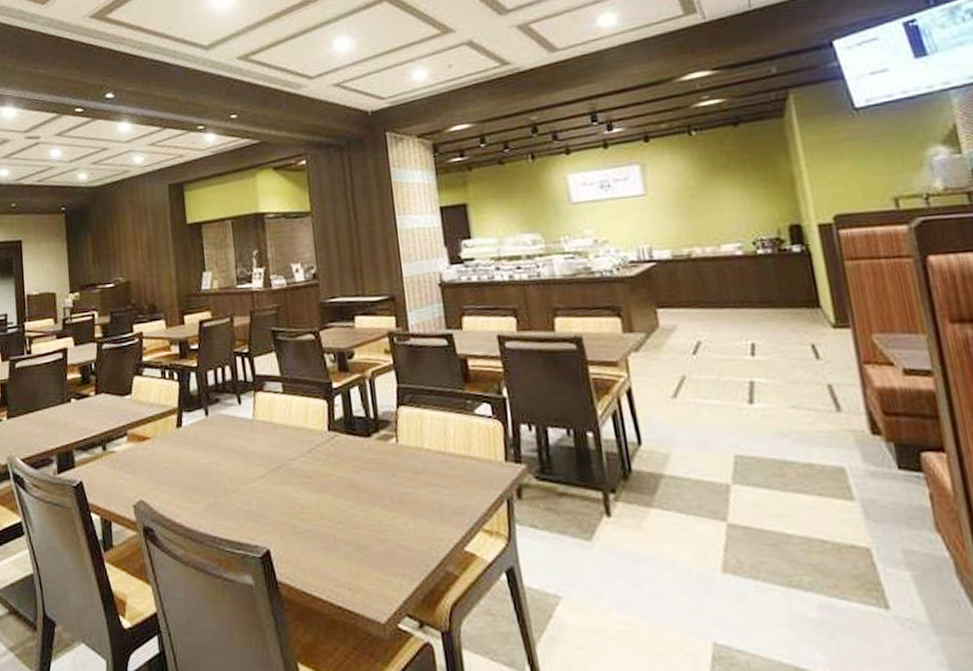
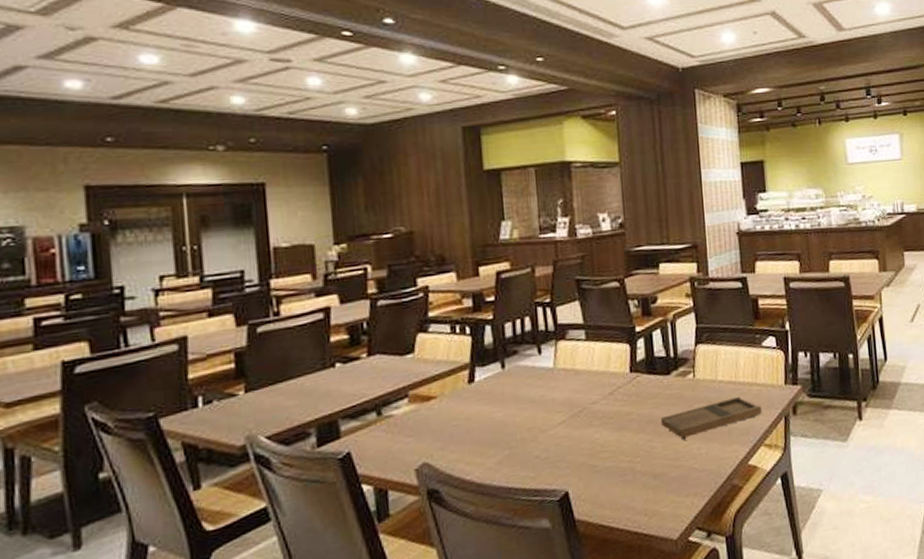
tray: none [361,469,478,512] -> present [660,396,762,441]

